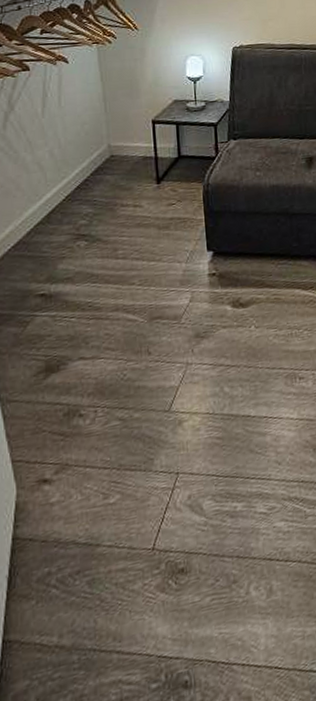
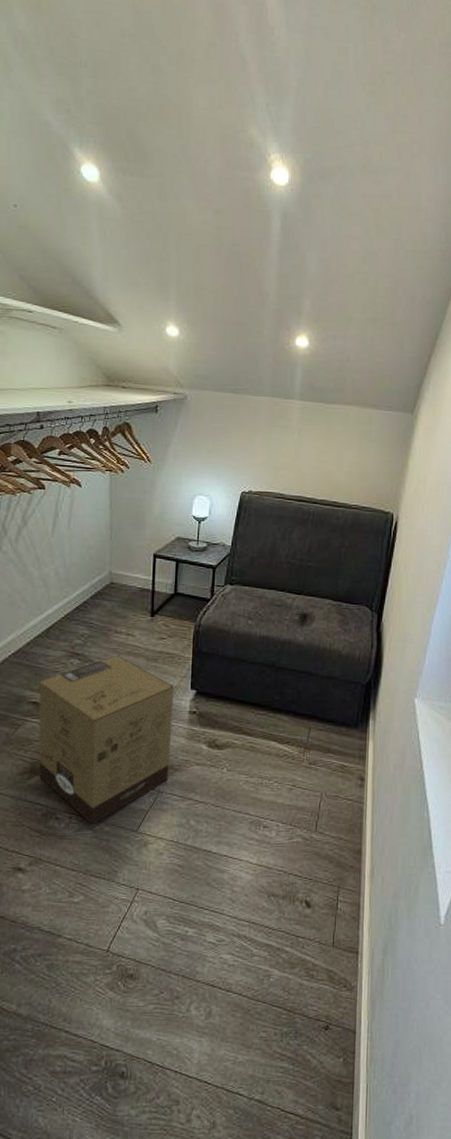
cardboard box: none [45,229,196,414] -> present [39,656,174,824]

